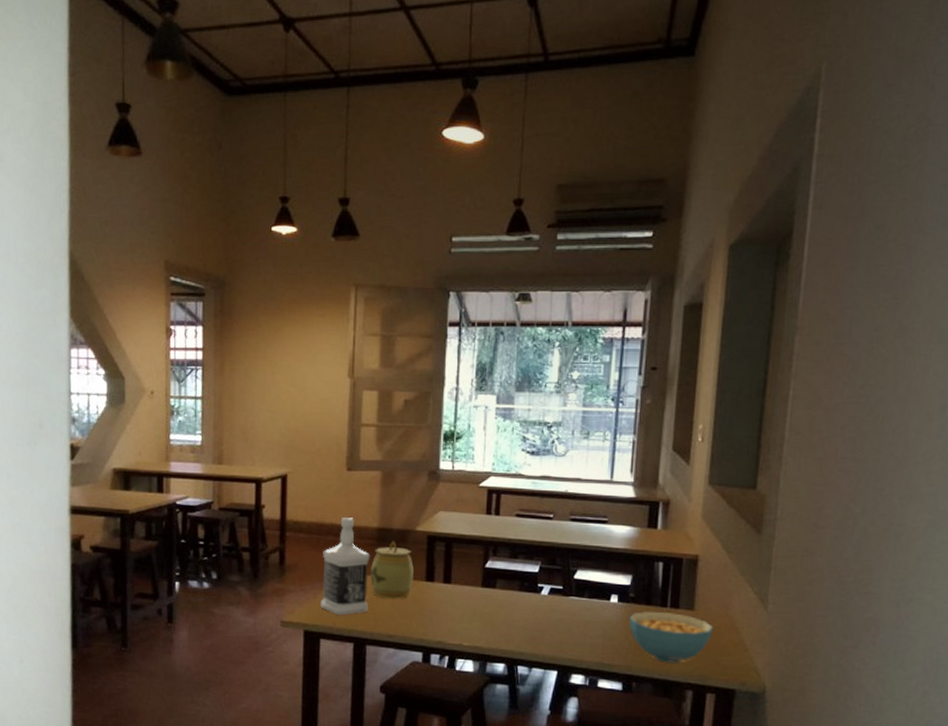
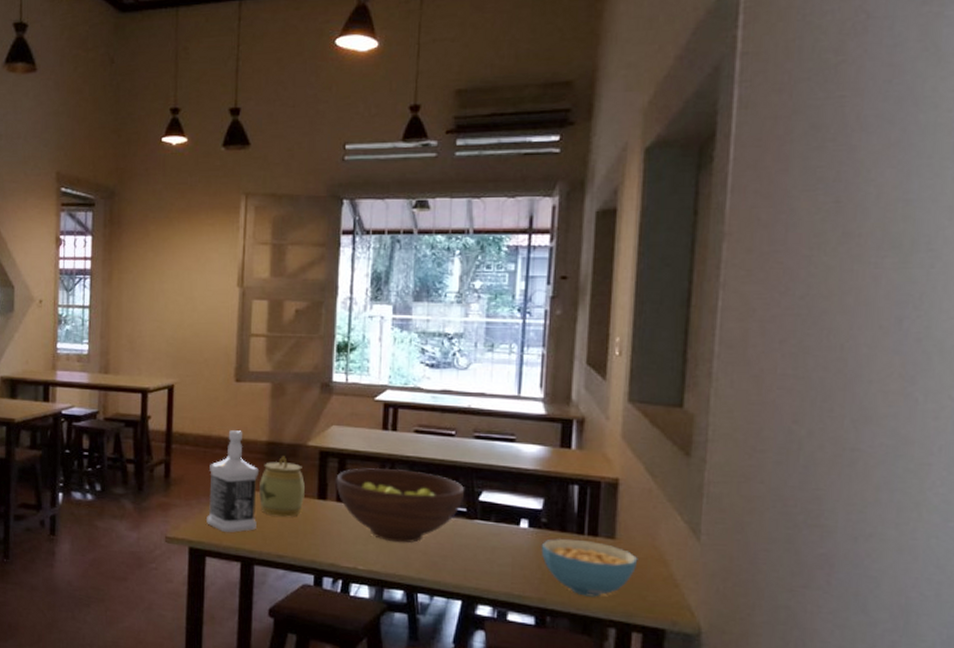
fruit bowl: none [443,550,562,620] -> present [336,467,465,543]

